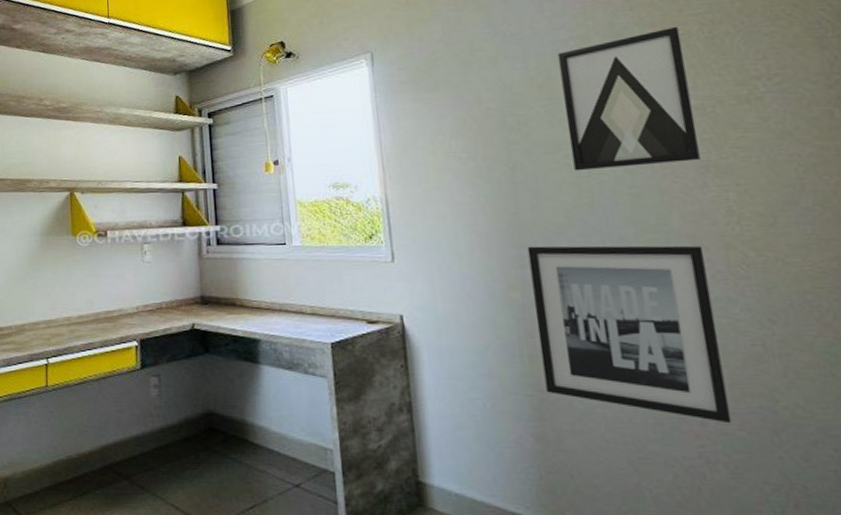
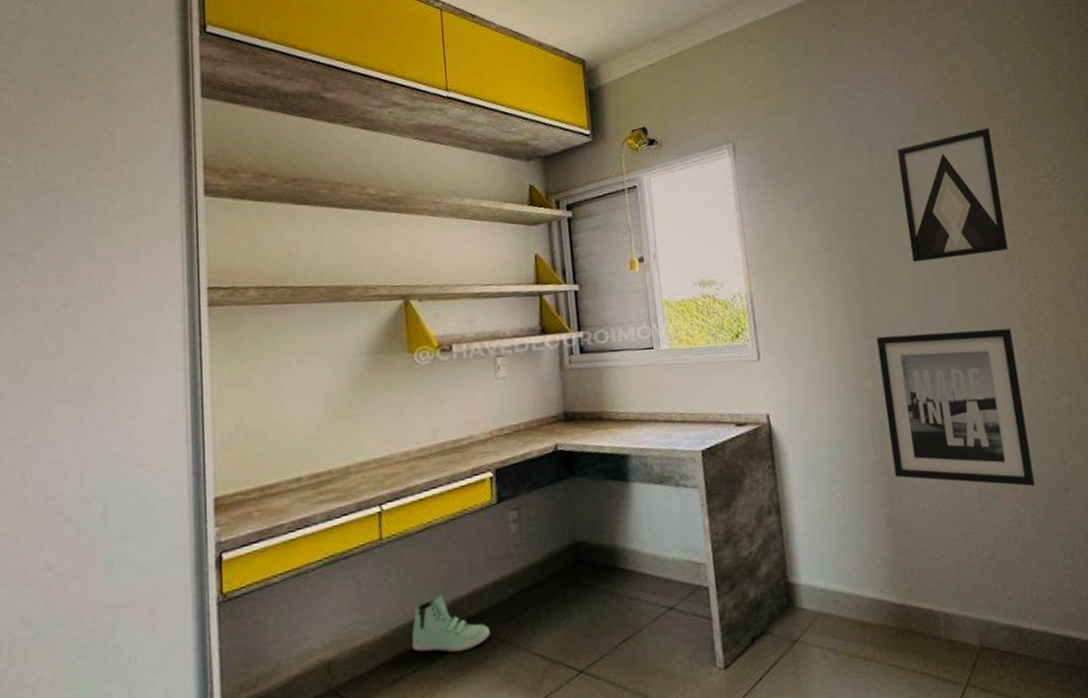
sneaker: none [68,440,133,490] -> present [411,595,491,652]

